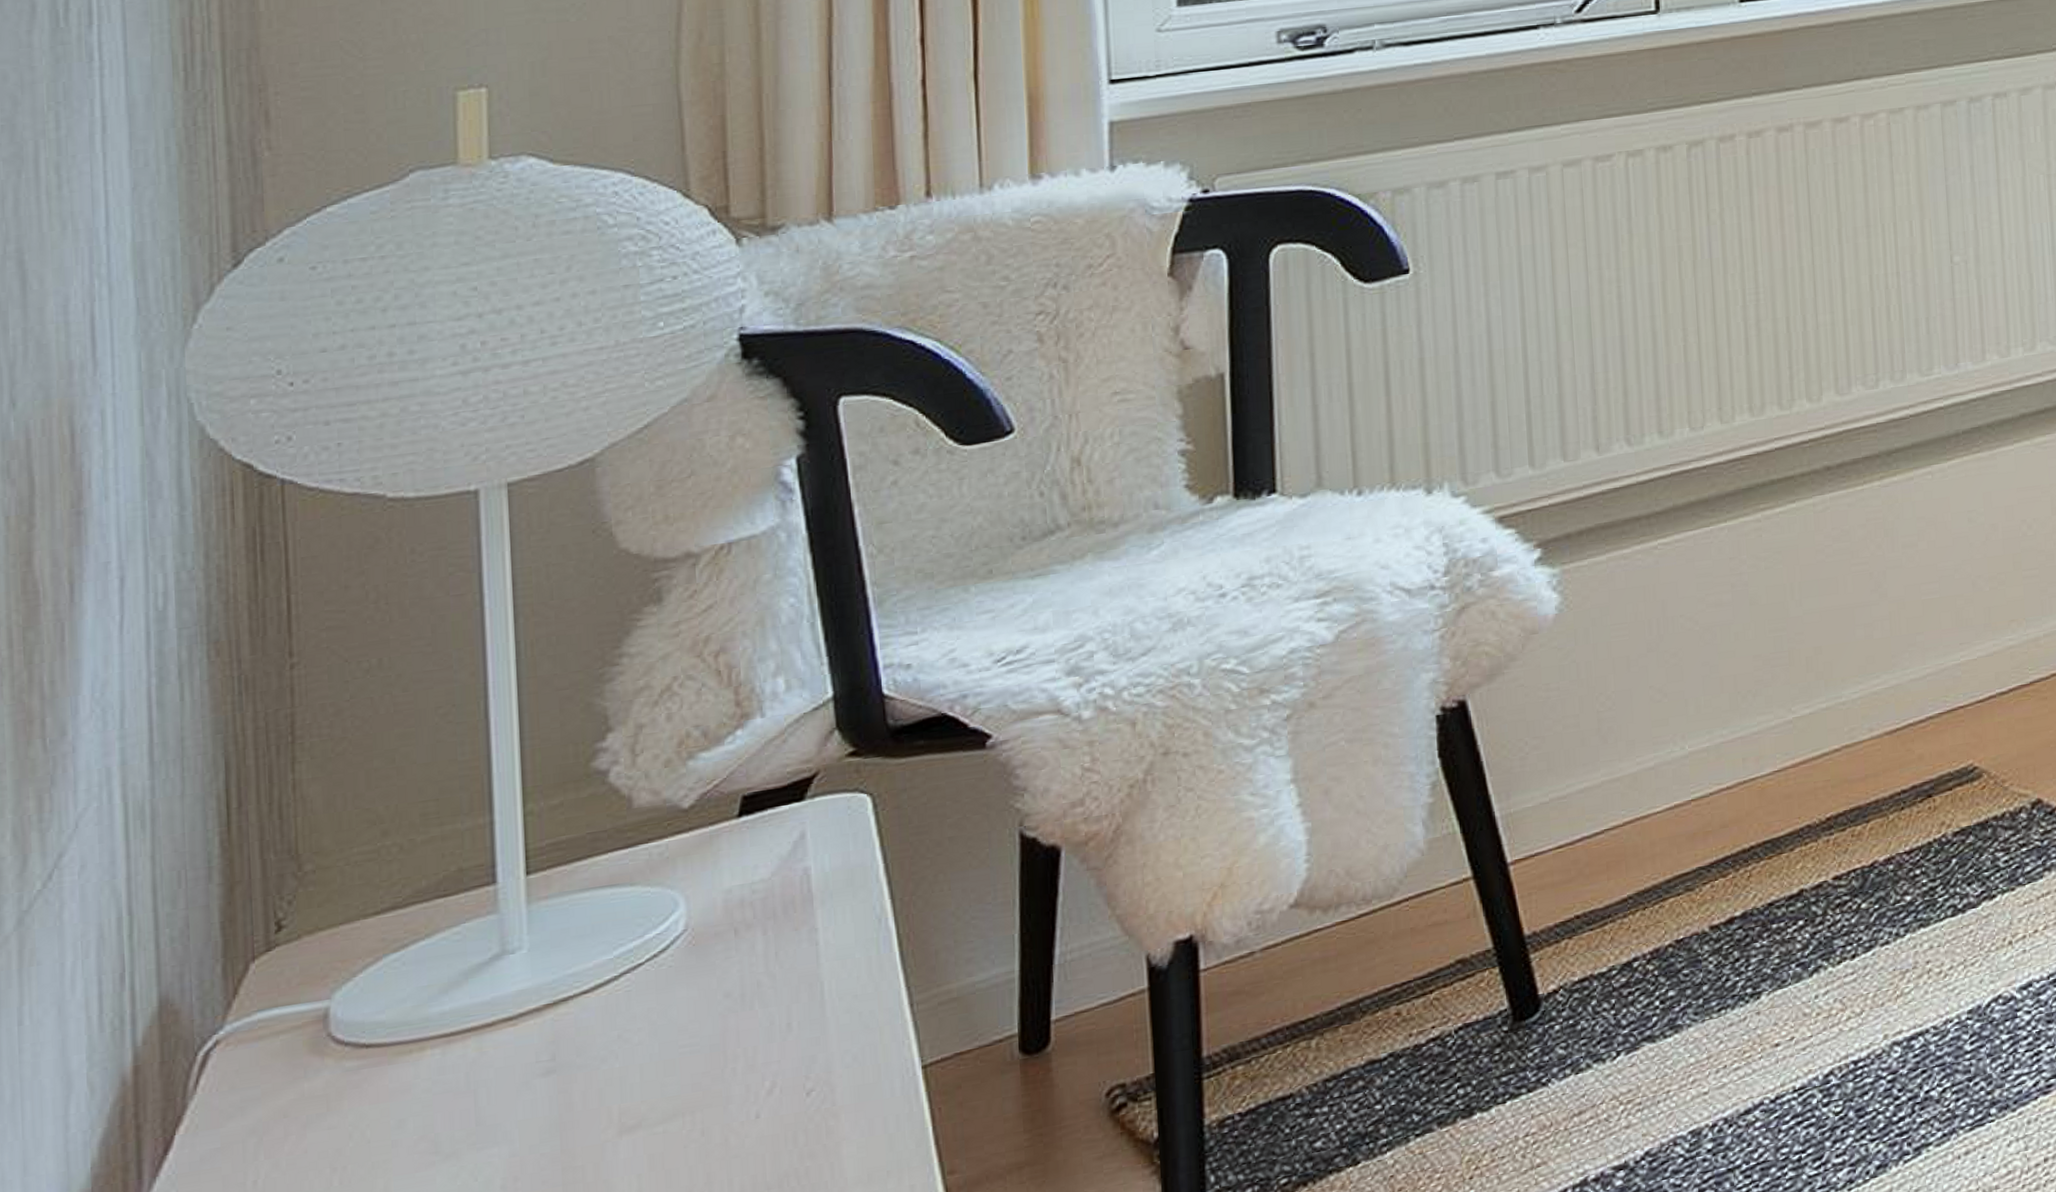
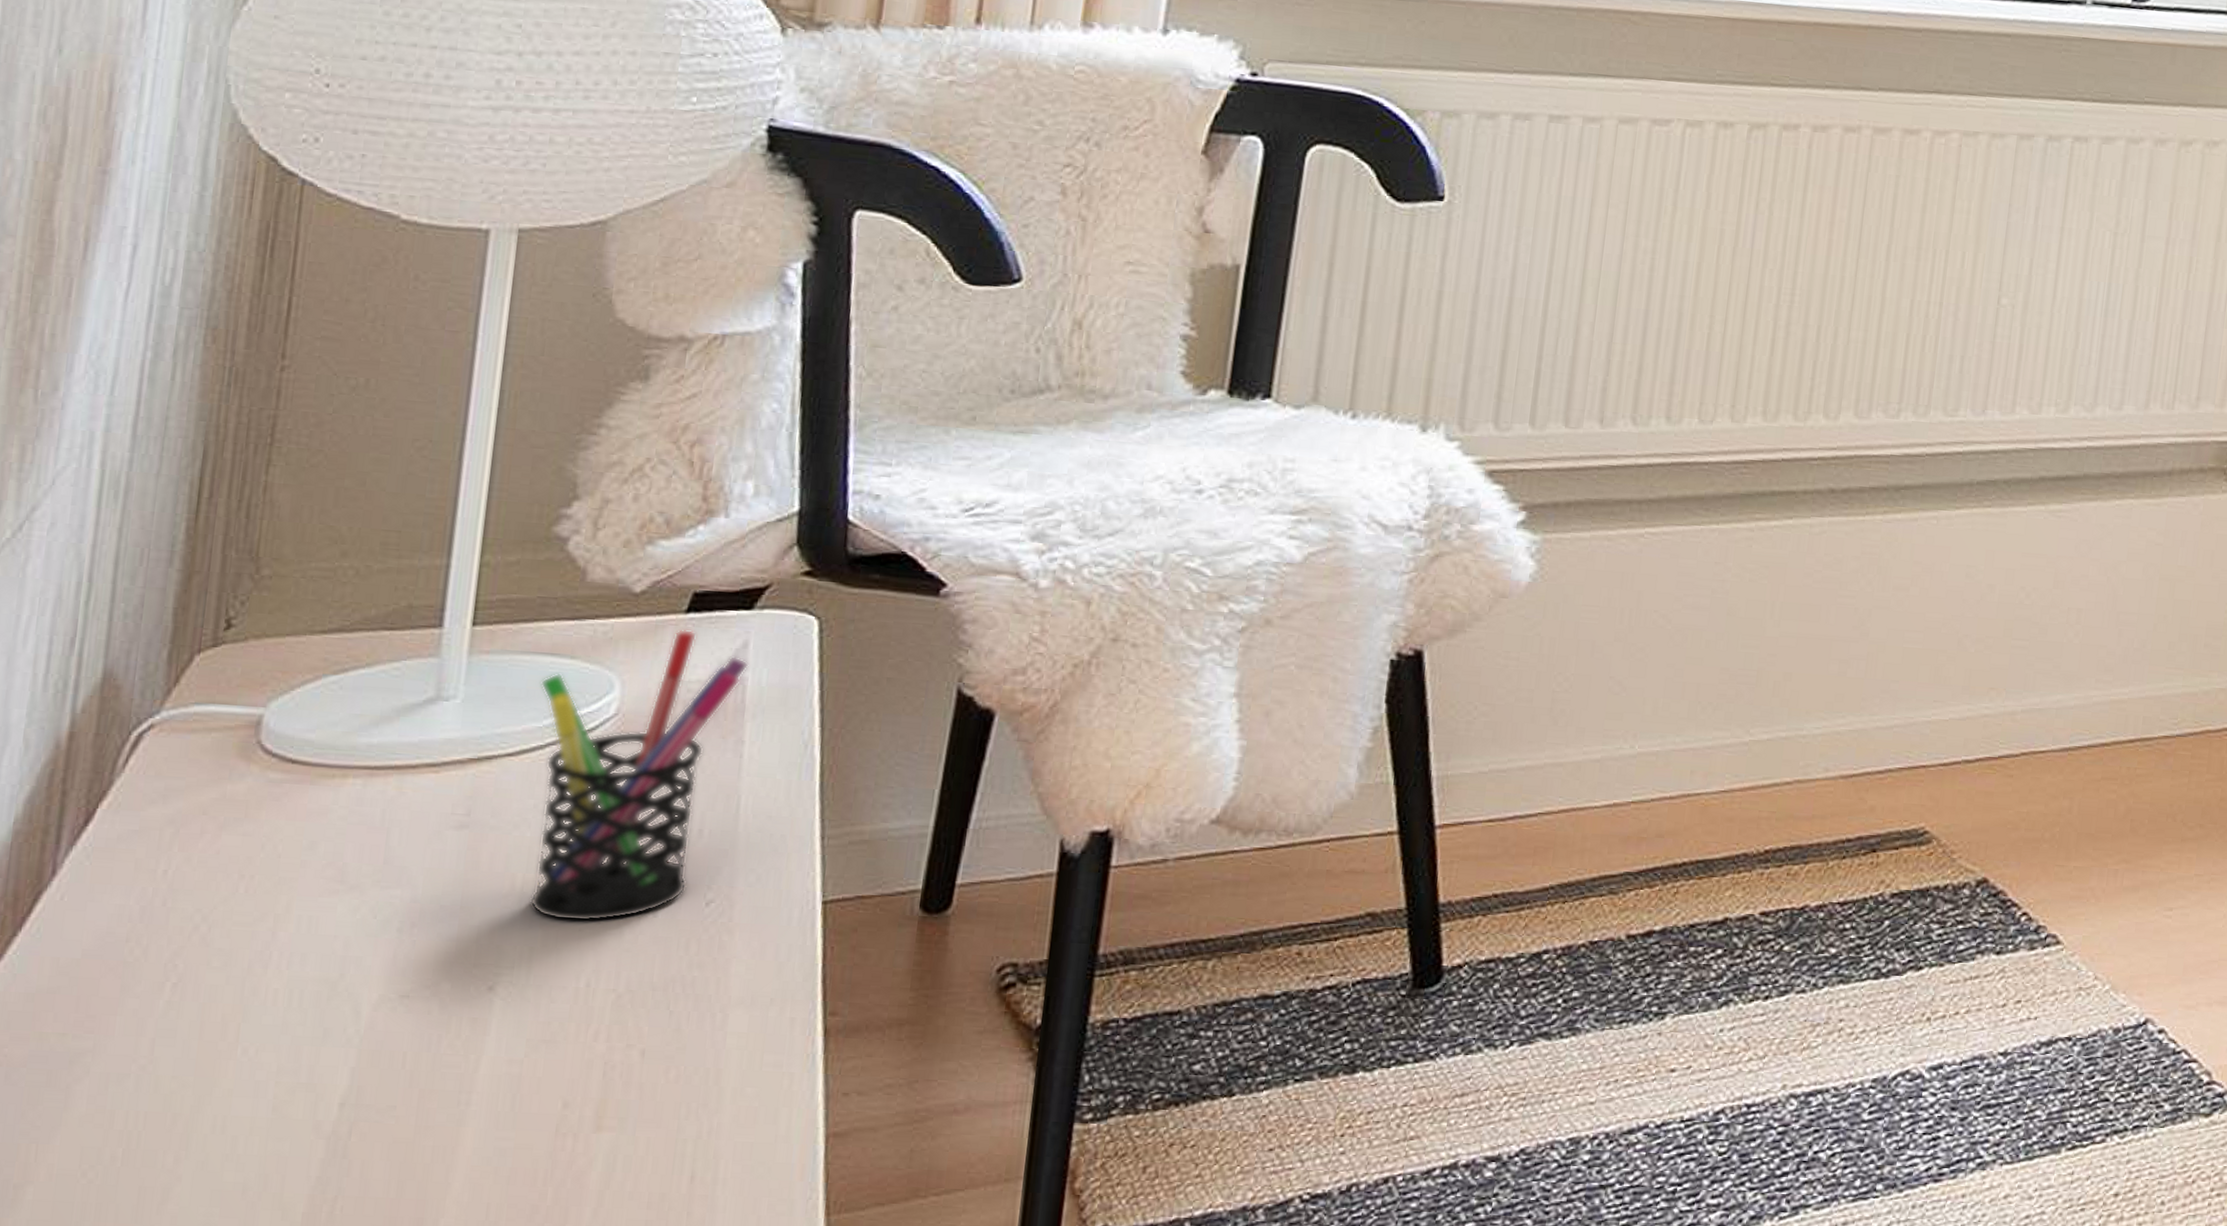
pen holder: none [604,832,810,1143] -> present [530,629,749,922]

